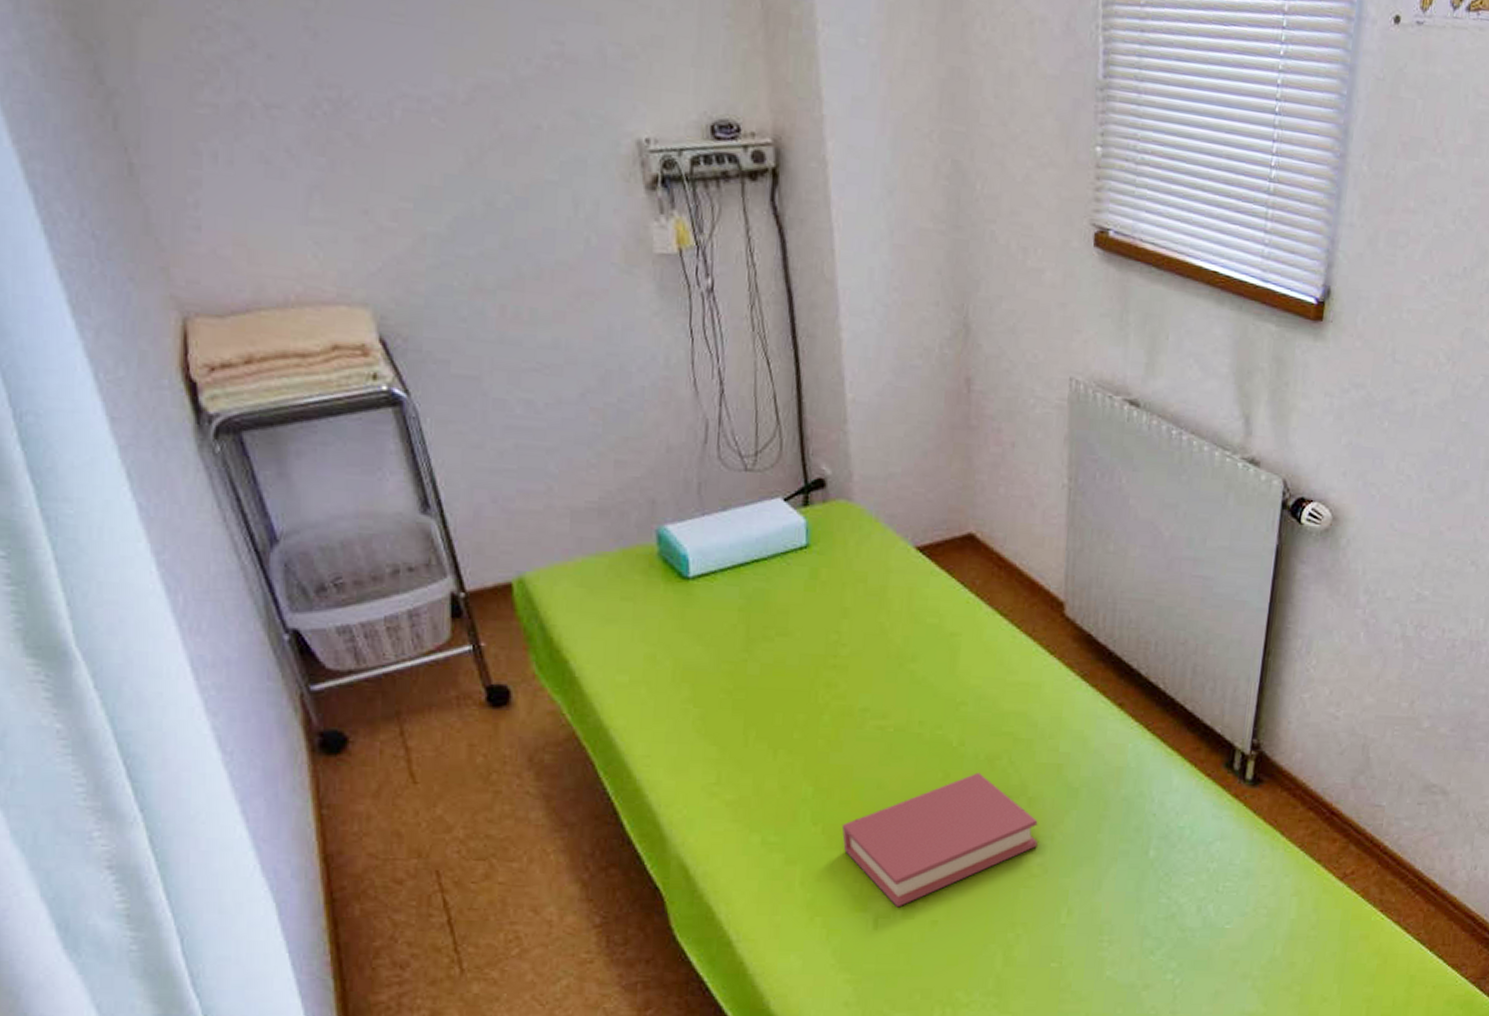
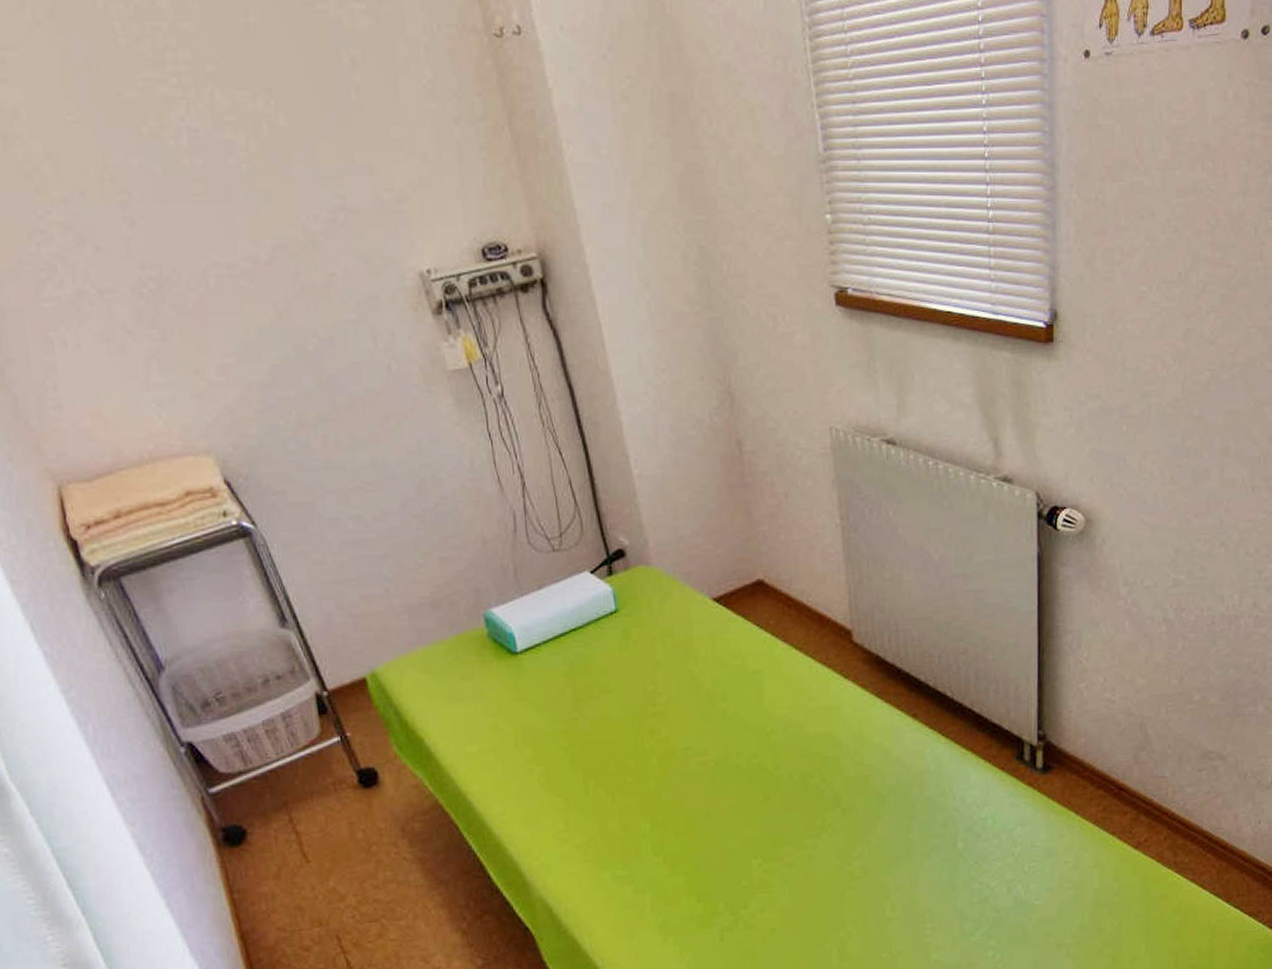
book: present [841,772,1038,908] -> none [680,792,856,921]

